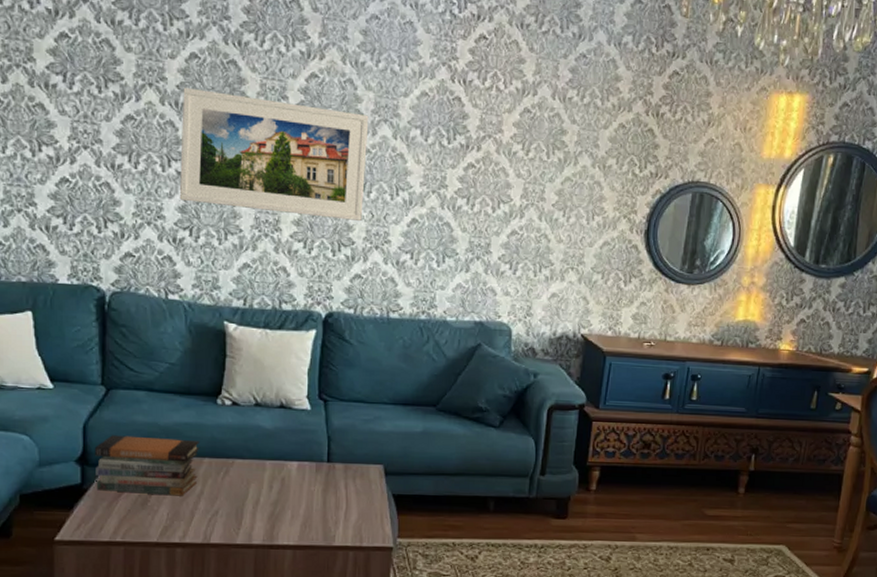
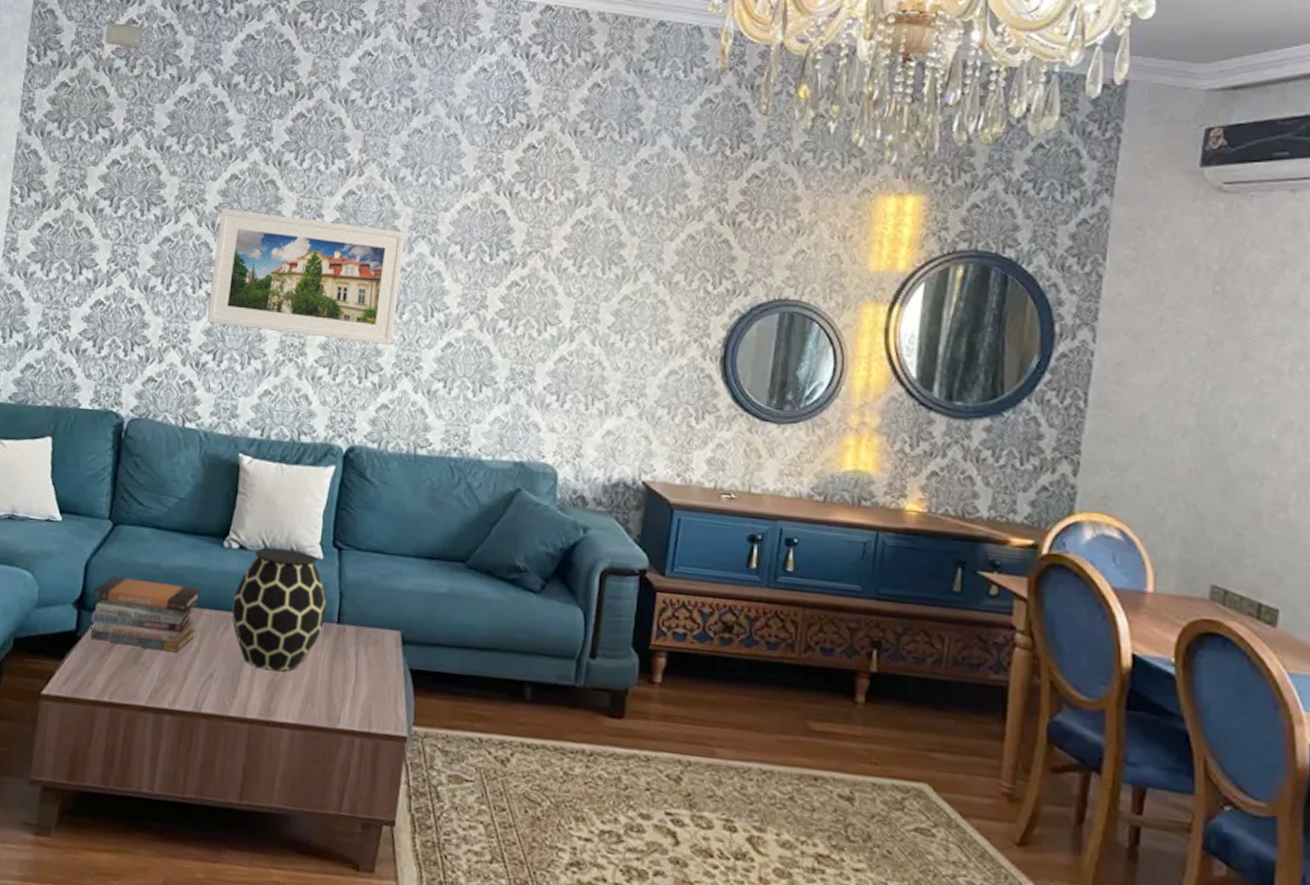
vase: none [231,403,317,505] -> present [232,547,327,672]

